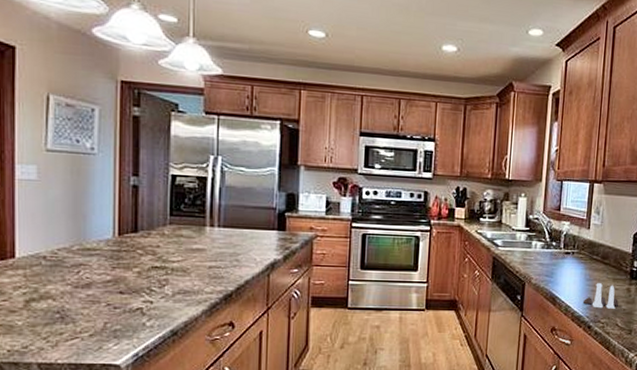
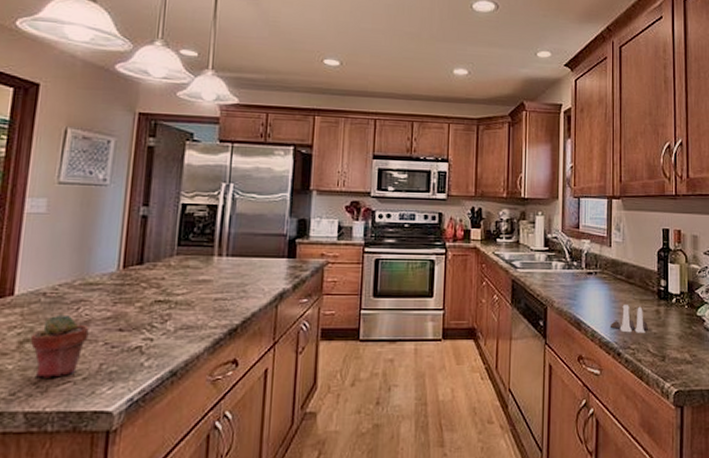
potted succulent: none [35,277,91,334] -> present [30,314,89,378]

